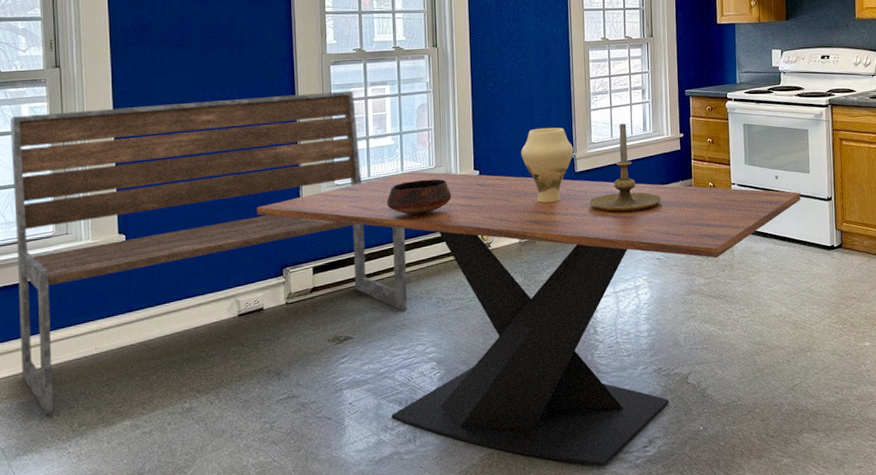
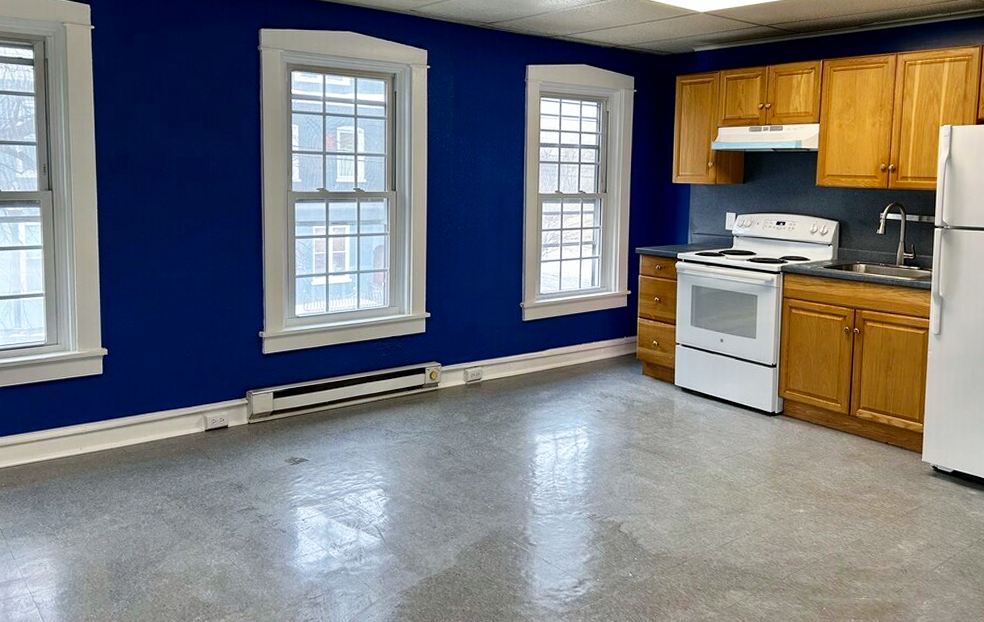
bench: present [9,90,408,416] -> none [8,228,359,504]
dining table: present [256,171,801,466] -> none [224,309,745,600]
bowl: present [387,179,452,215] -> none [343,318,404,350]
vase: present [521,127,574,203] -> none [471,276,522,349]
candle holder: present [588,123,662,212] -> none [533,276,606,363]

